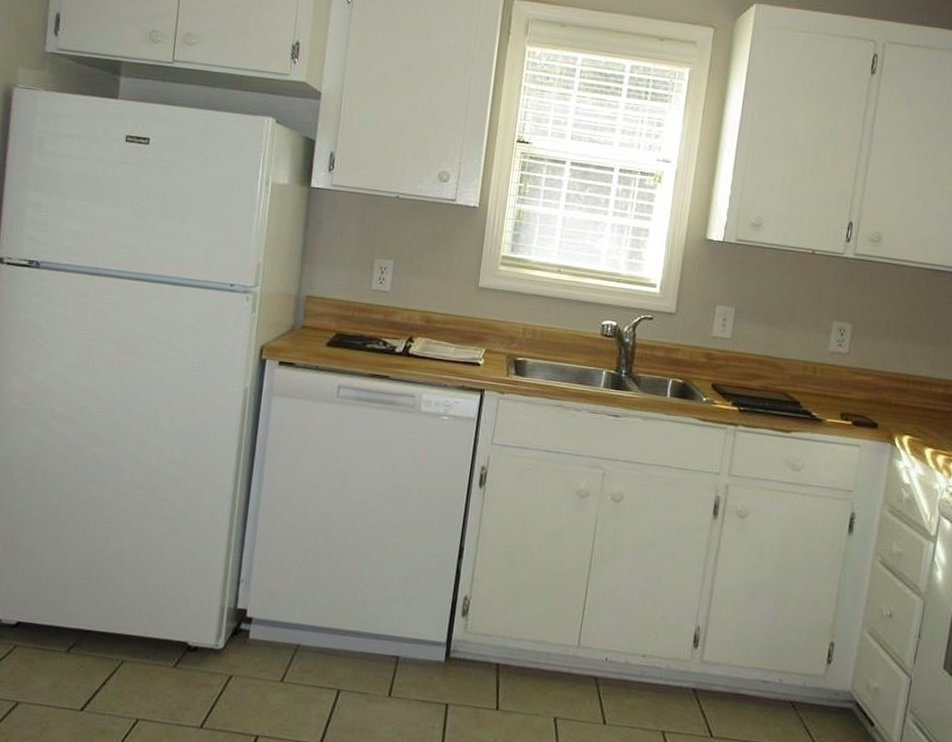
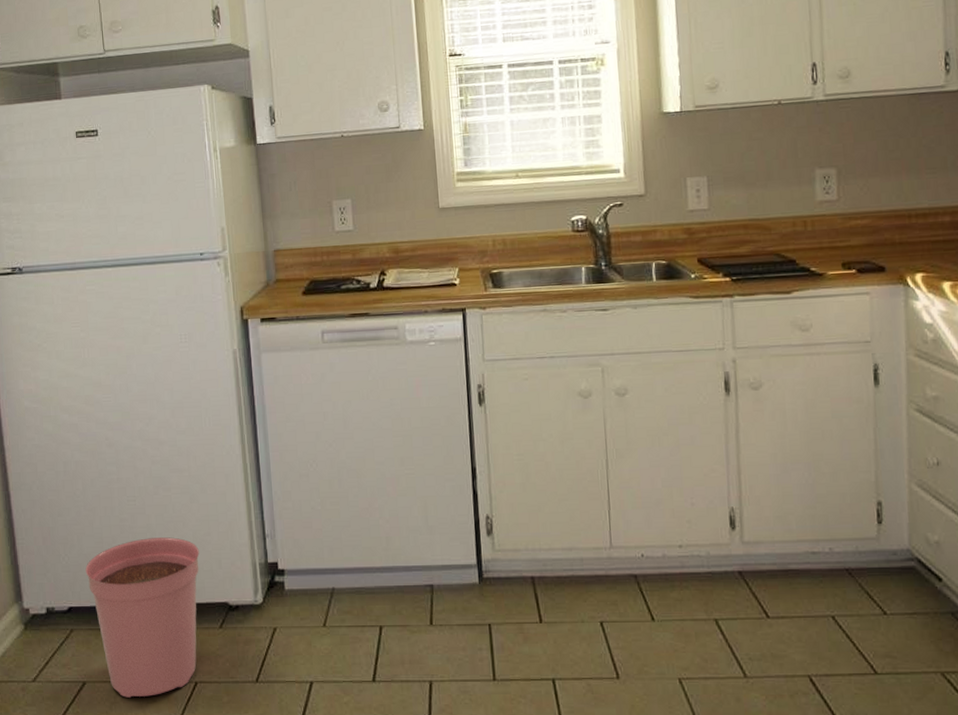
plant pot: none [43,563,168,727] -> present [85,537,199,698]

